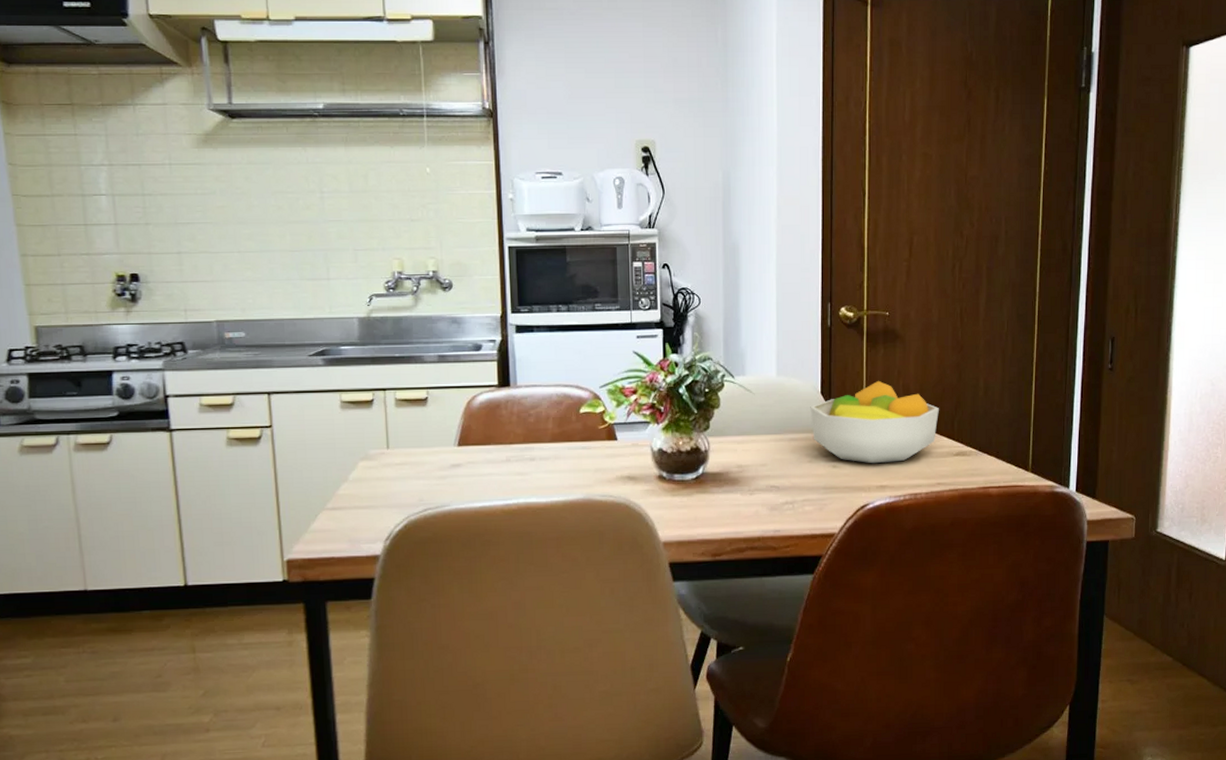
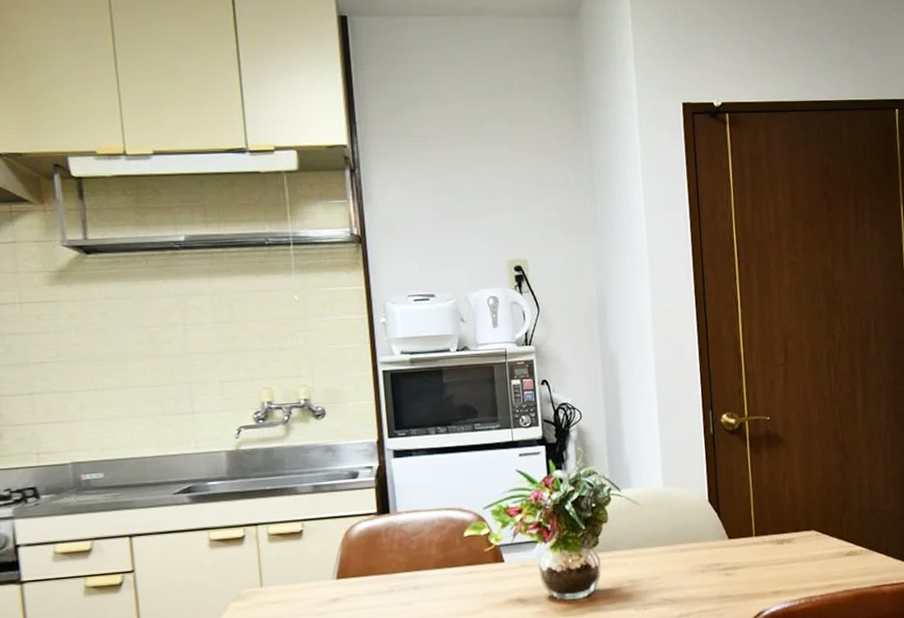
fruit bowl: present [810,380,939,464] -> none [699,485,827,570]

